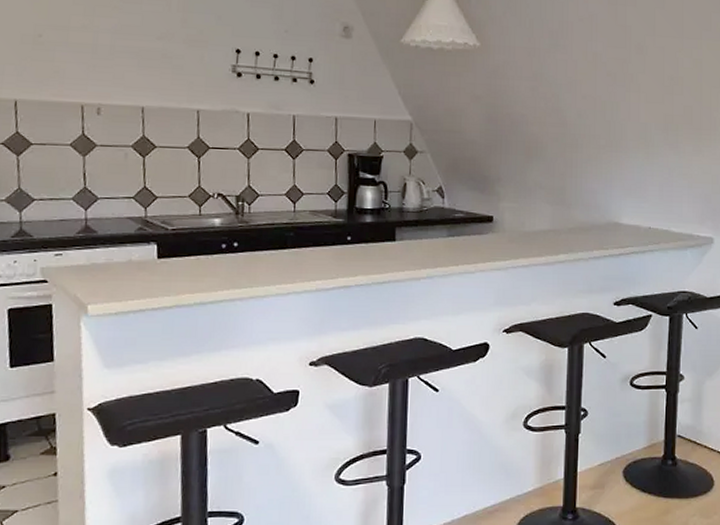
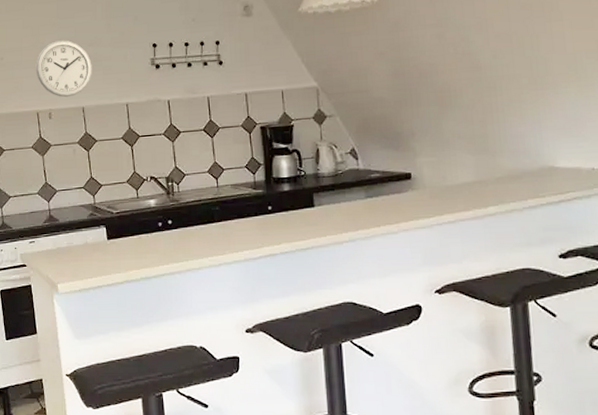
wall clock: none [85,26,160,94] -> present [36,40,92,98]

